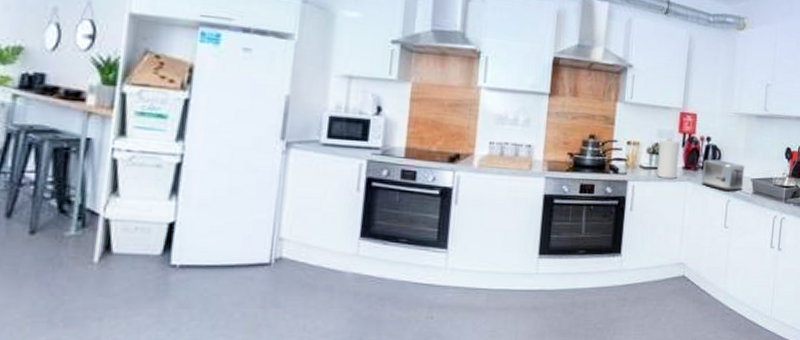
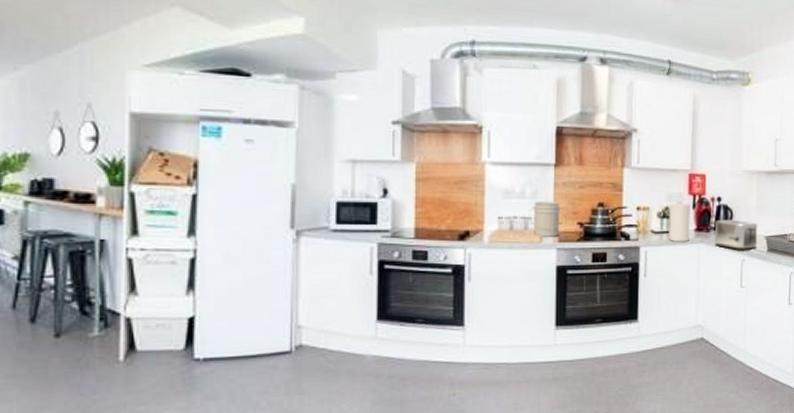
bucket: none [520,129,557,166] -> present [528,201,566,237]

